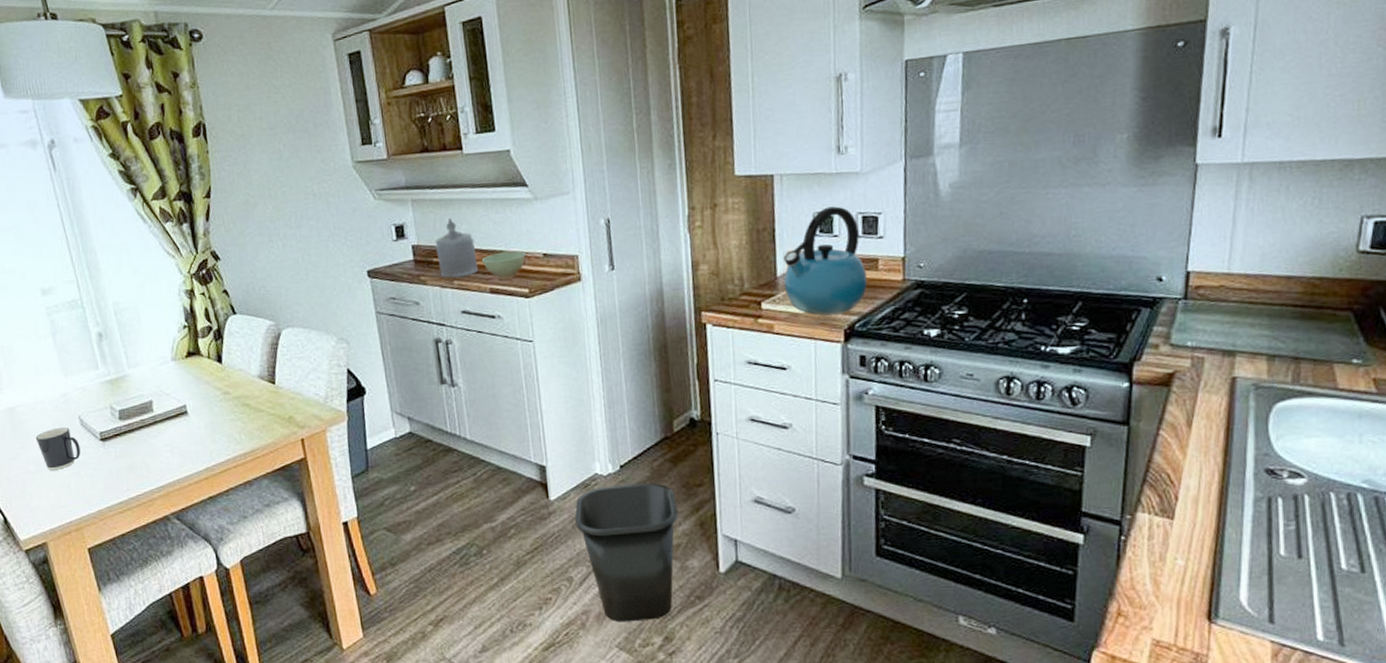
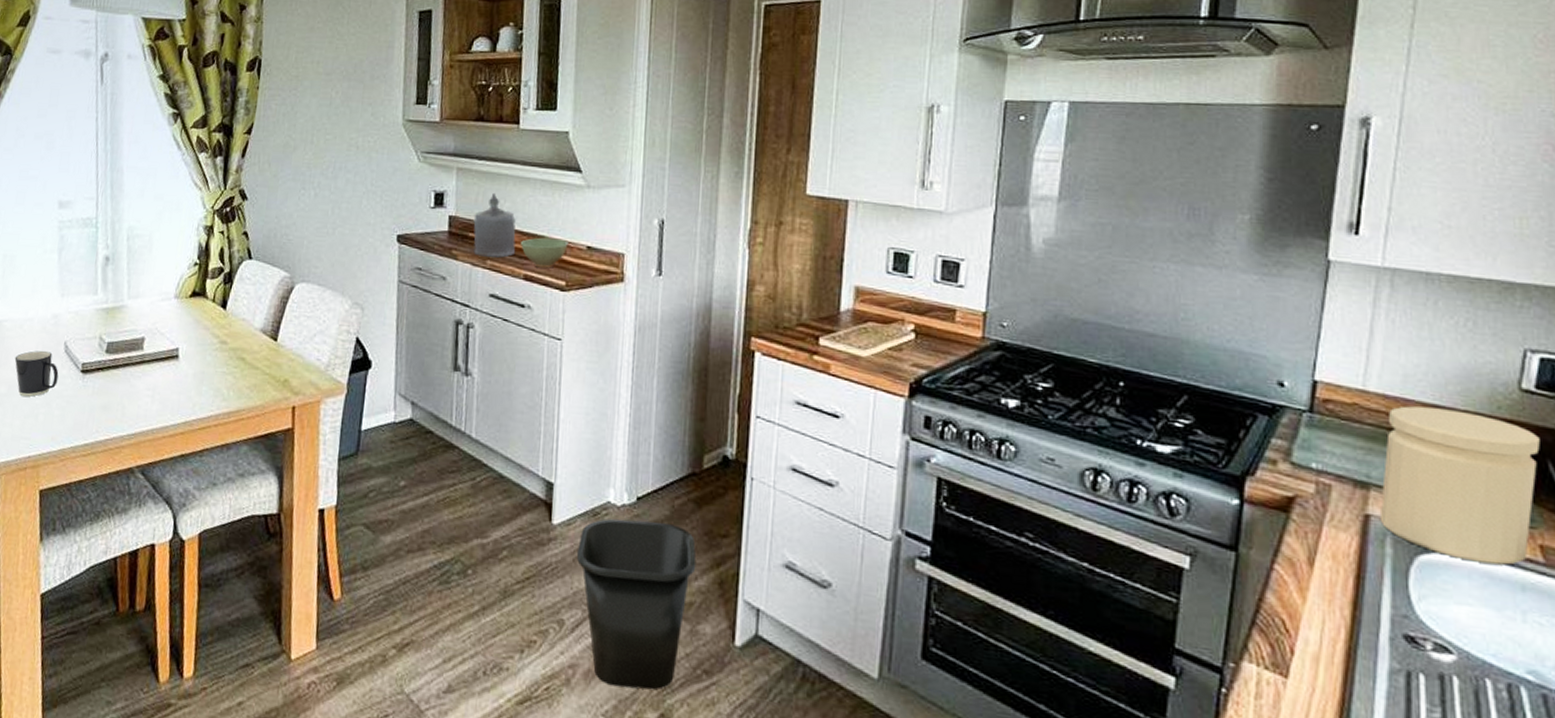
kettle: present [783,206,868,316] -> none [847,244,942,365]
jar: none [1244,277,1374,401] -> present [1379,406,1540,565]

